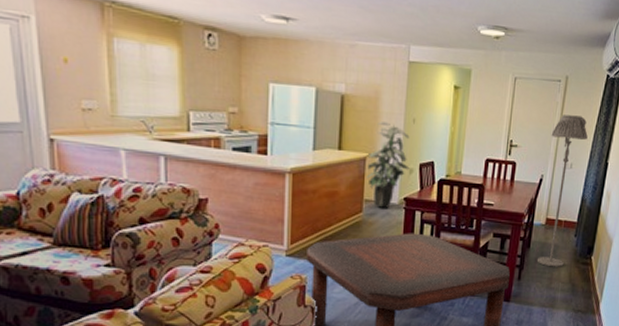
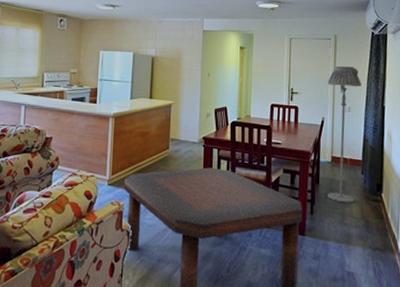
indoor plant: present [366,122,410,208] -> none [171,76,207,146]

